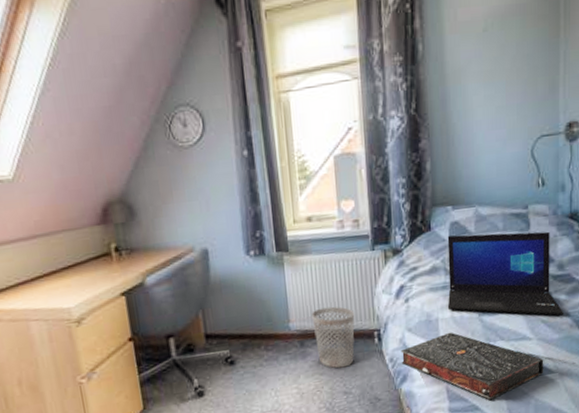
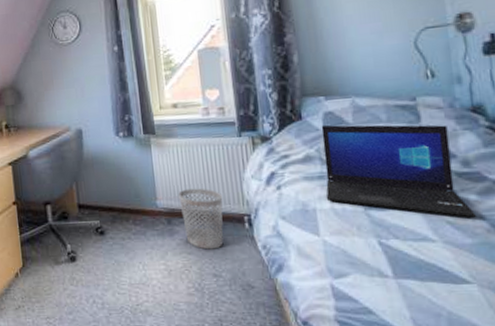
book: present [400,332,544,401] -> none [274,224,456,306]

